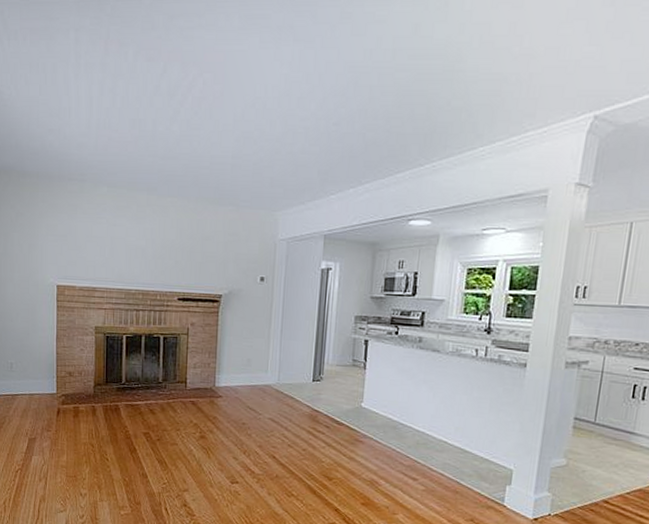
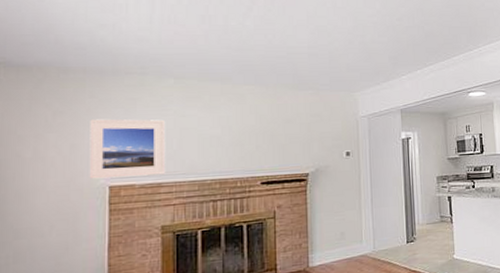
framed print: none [42,222,100,280] -> present [89,119,166,179]

